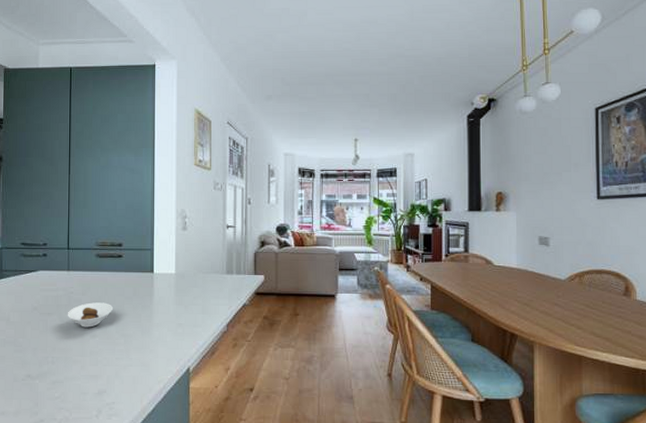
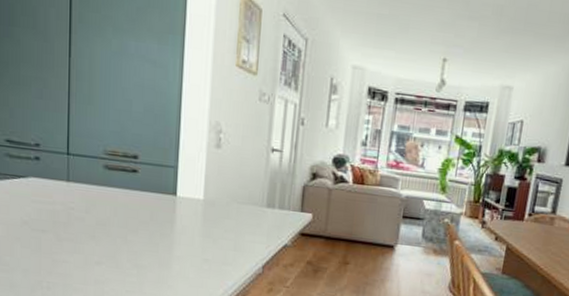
saucer: present [67,302,113,328] -> none [66,223,124,253]

